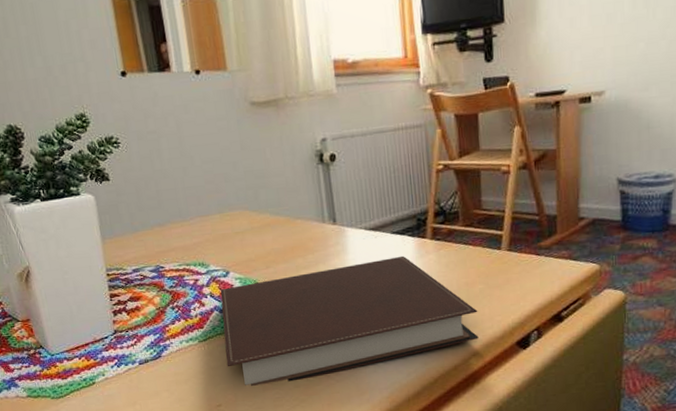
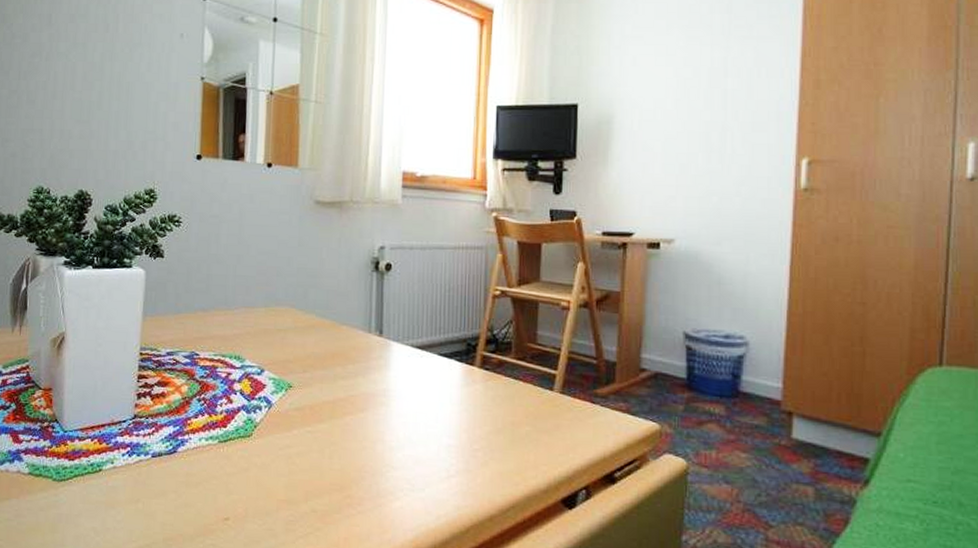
notebook: present [220,255,479,386] -> none [243,381,522,505]

